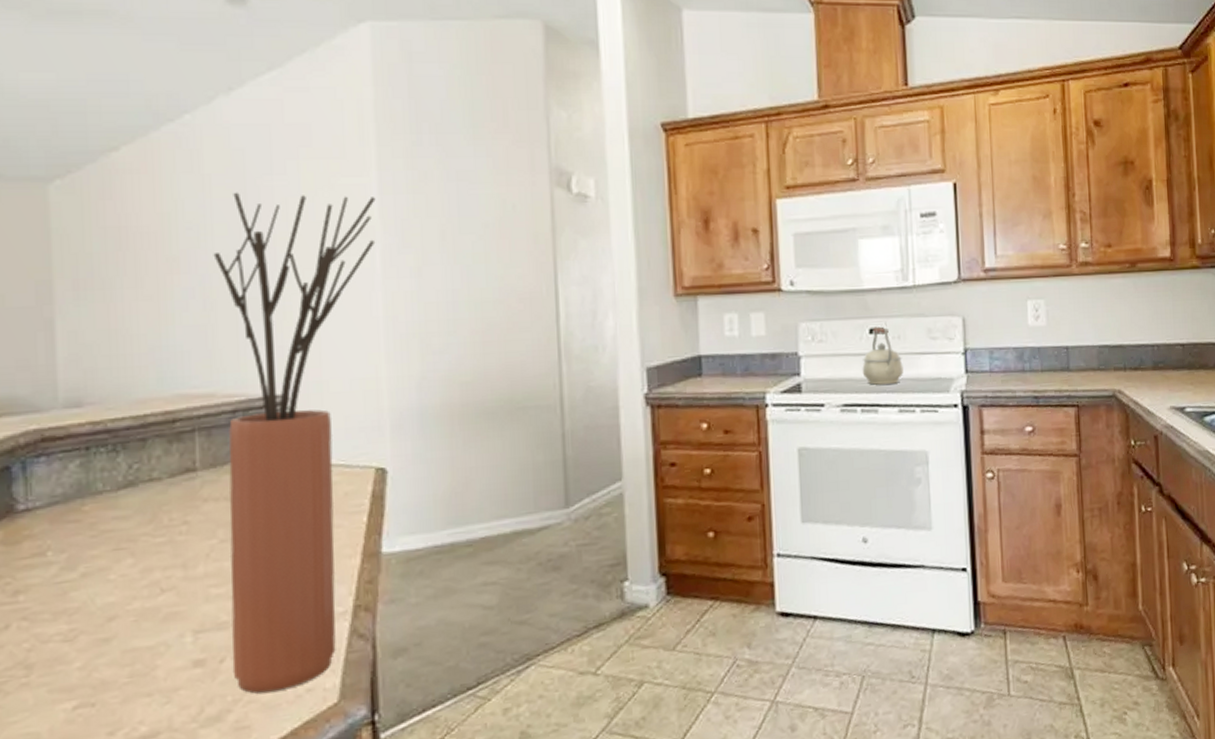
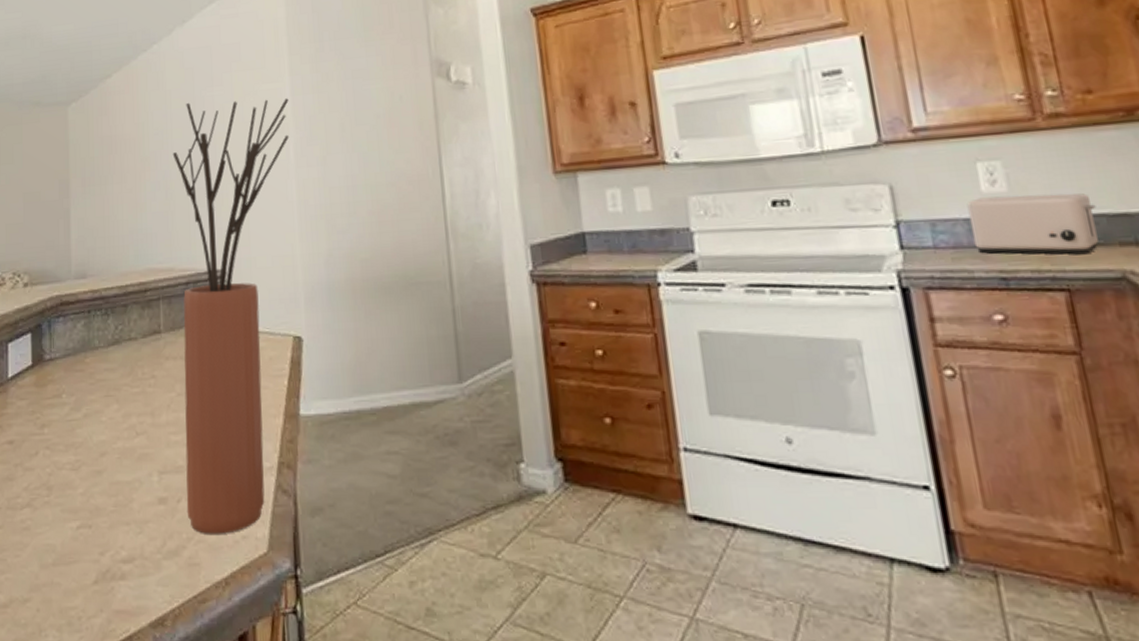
kettle: present [862,326,904,385] -> none [766,198,819,263]
toaster: none [1017,328,1103,378] -> present [966,193,1098,255]

